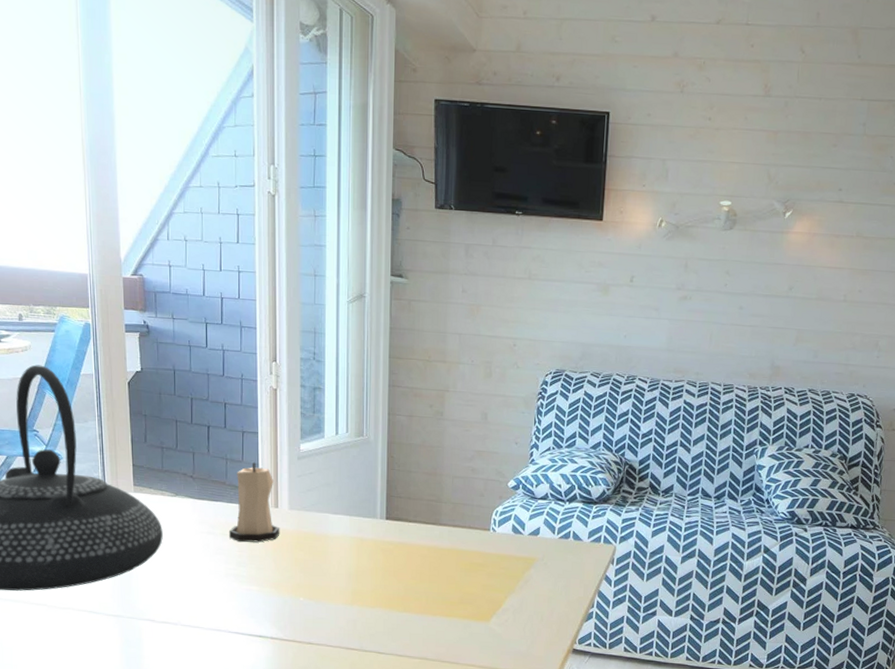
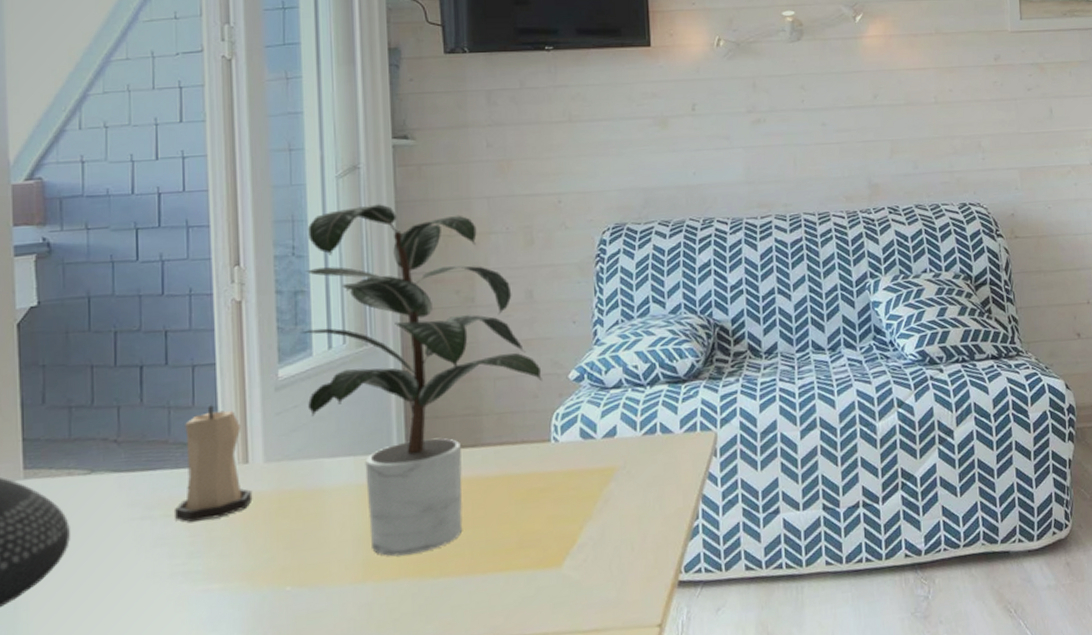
potted plant: none [317,327,488,593] -> present [301,204,542,557]

